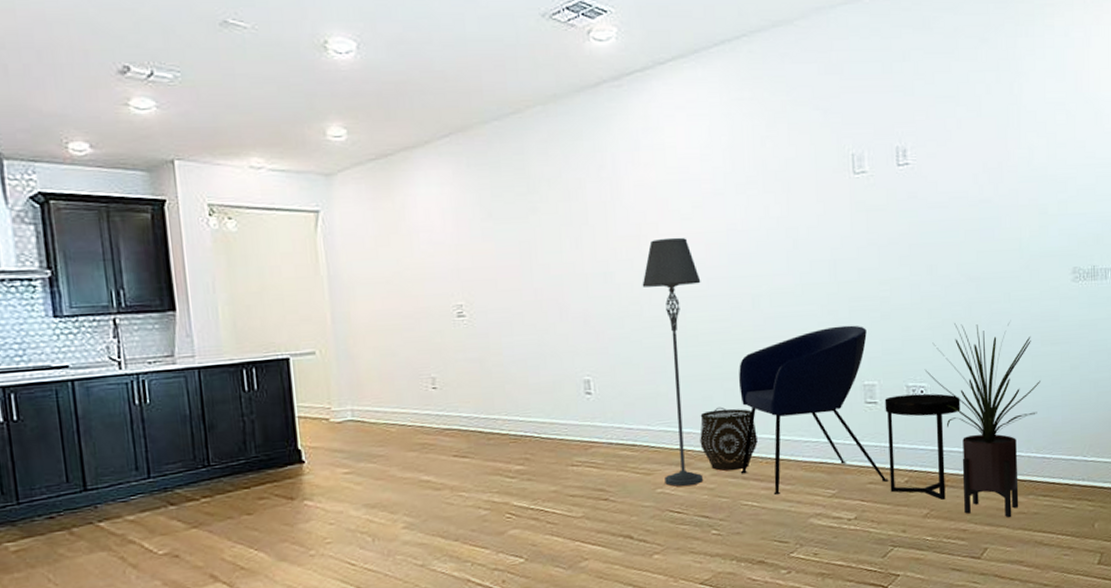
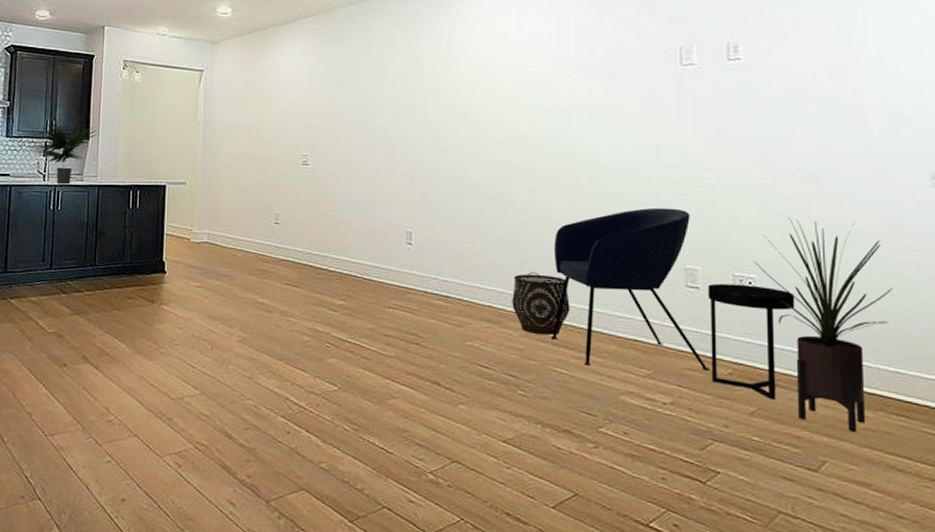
plant: none [88,278,186,372] -> present [28,113,97,185]
floor lamp: present [642,237,704,487] -> none [466,112,522,344]

